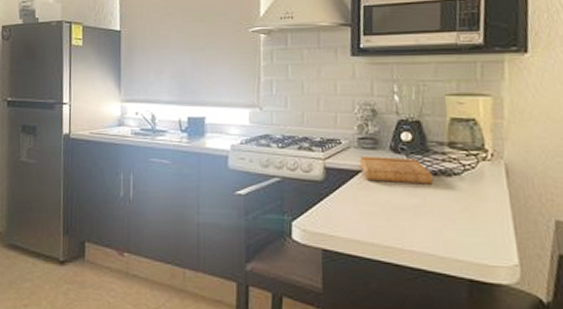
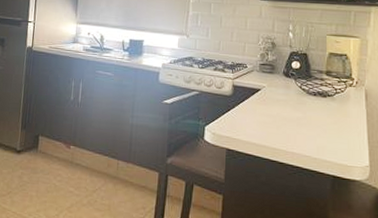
cutting board: present [359,156,433,185] -> none [260,78,313,103]

